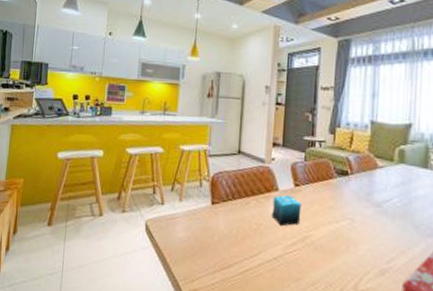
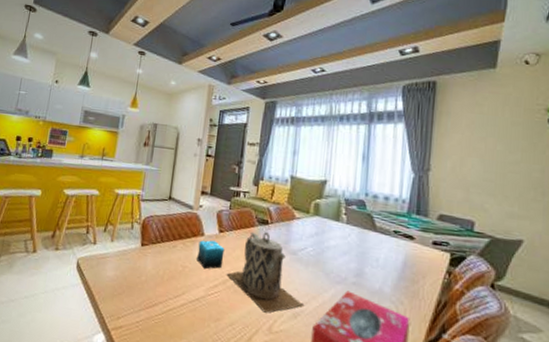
teapot: none [306,184,393,271] -> present [227,231,305,313]

